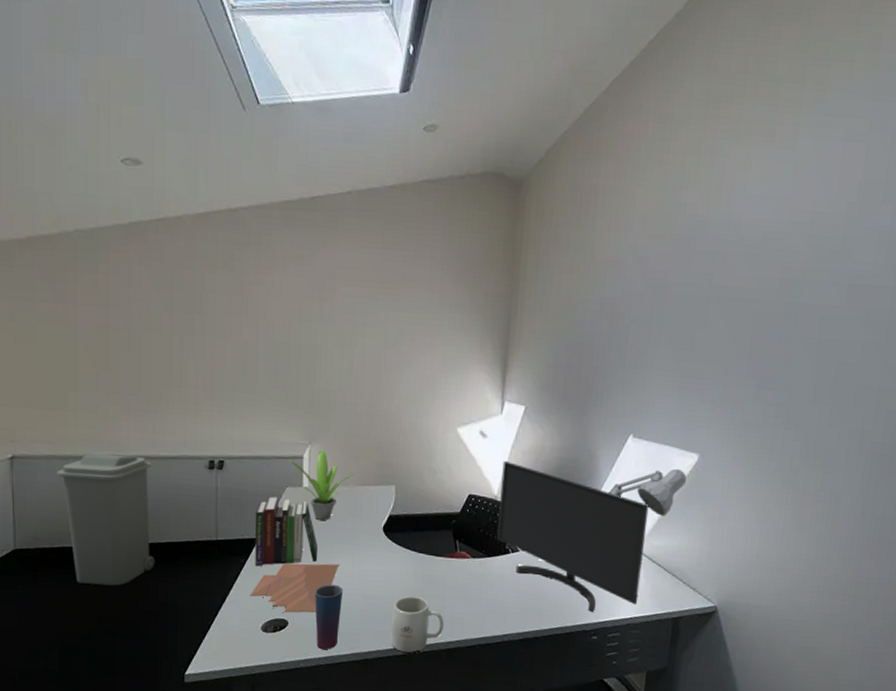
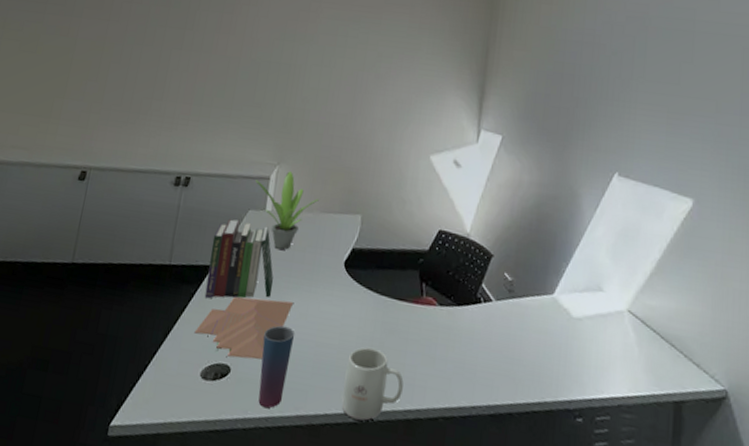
trash bin: present [57,453,155,586] -> none [20,163,119,310]
computer monitor: present [497,460,649,612] -> none [468,194,640,385]
desk lamp: present [609,468,687,516] -> none [593,214,682,270]

